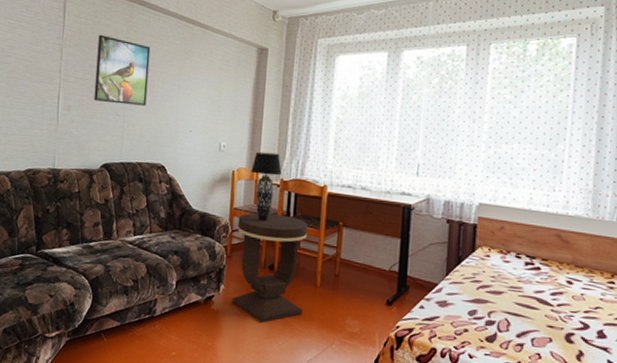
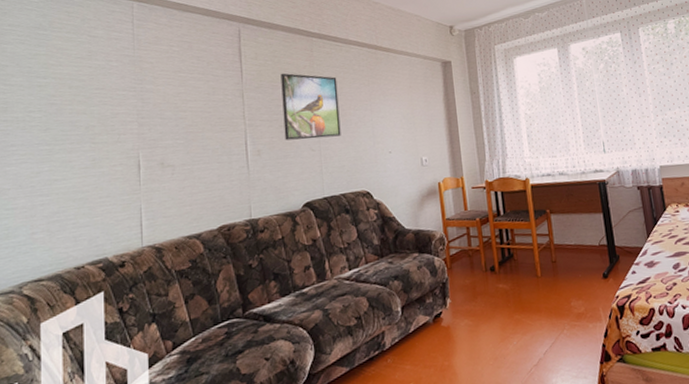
side table: present [231,212,308,323] -> none [452,214,530,327]
table lamp: present [251,151,282,221] -> none [455,157,485,226]

